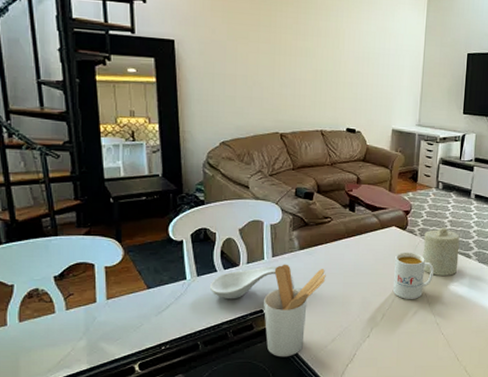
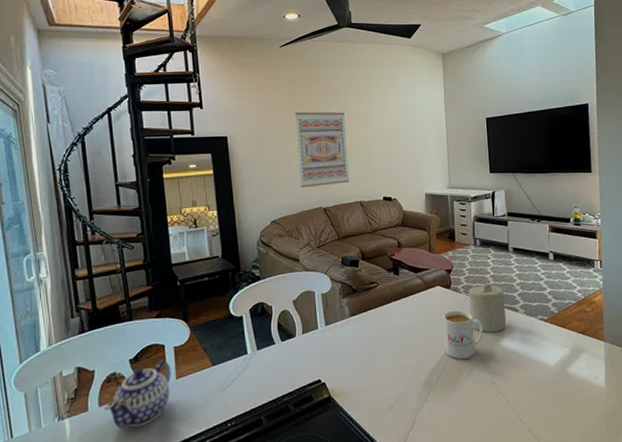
teapot: none [25,279,101,344] -> present [104,360,171,428]
spoon rest: present [209,266,295,300] -> none [269,334,350,371]
wall art: none [255,21,313,109] -> present [294,111,350,188]
utensil holder: present [264,264,326,357] -> none [321,331,378,429]

